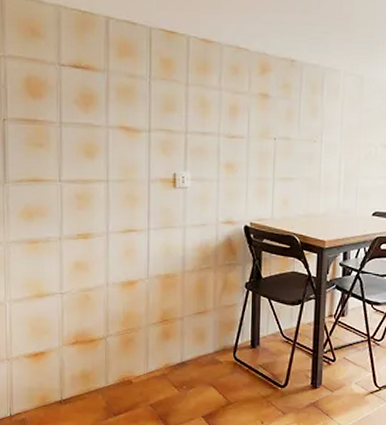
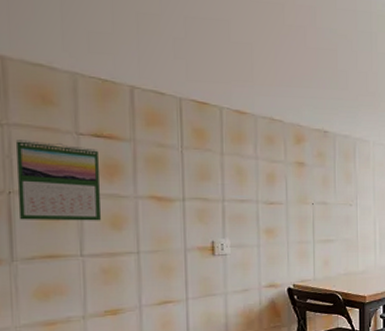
calendar: none [10,70,77,149] -> present [16,139,101,221]

